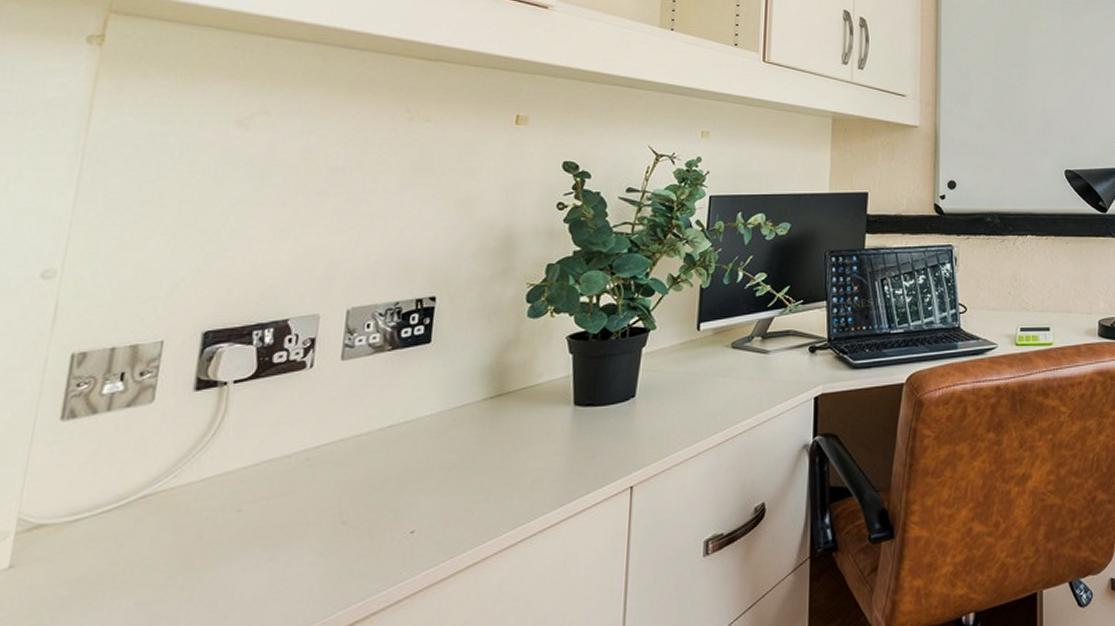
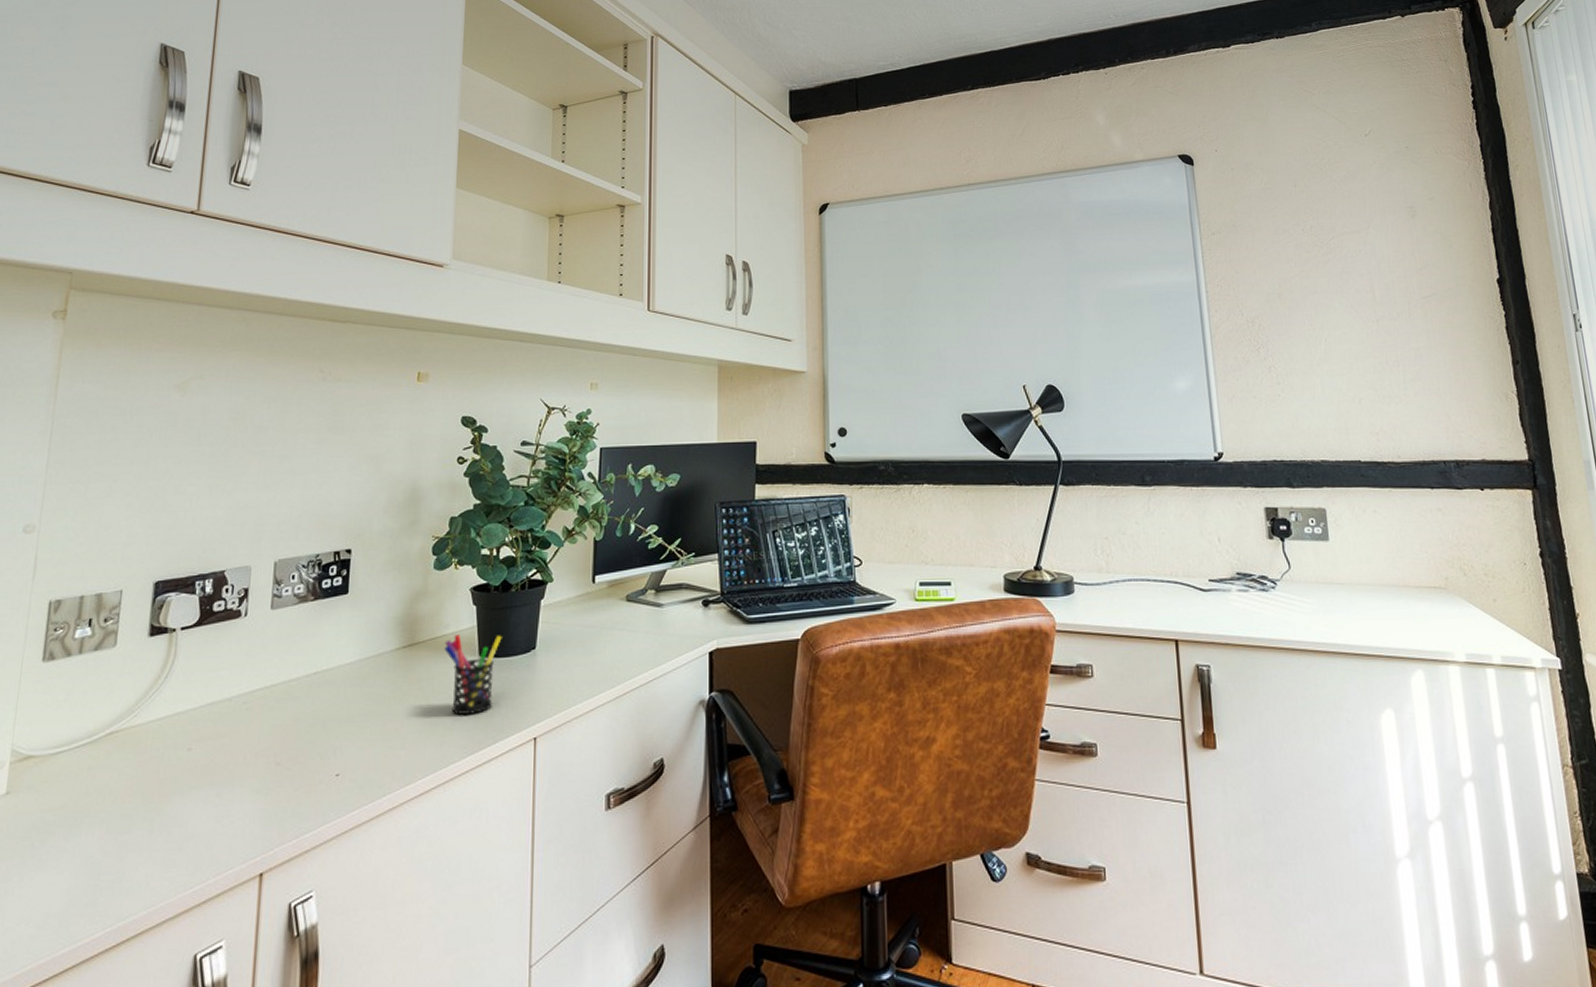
pen holder: none [536,383,600,465] -> present [444,634,502,715]

